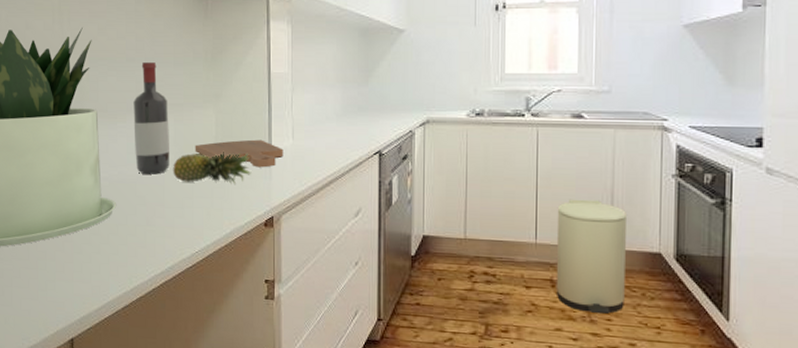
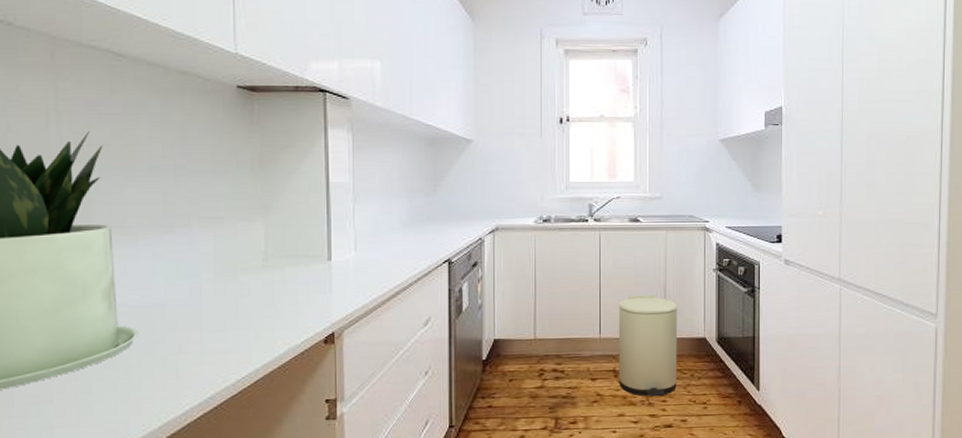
wine bottle: present [133,62,171,174] -> none [160,172,209,296]
fruit: present [173,152,252,185] -> none [212,267,309,302]
cutting board: present [195,139,284,168] -> none [239,252,345,282]

